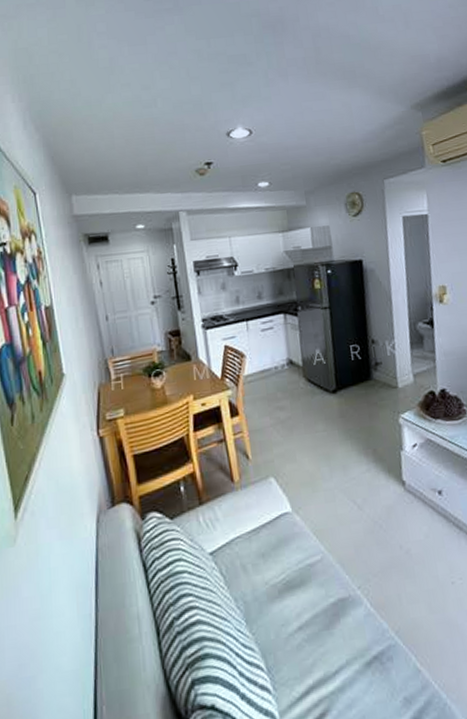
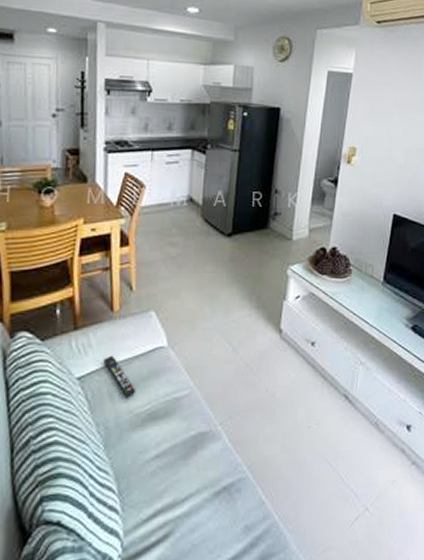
remote control: none [232,526,269,569] -> present [104,355,136,398]

